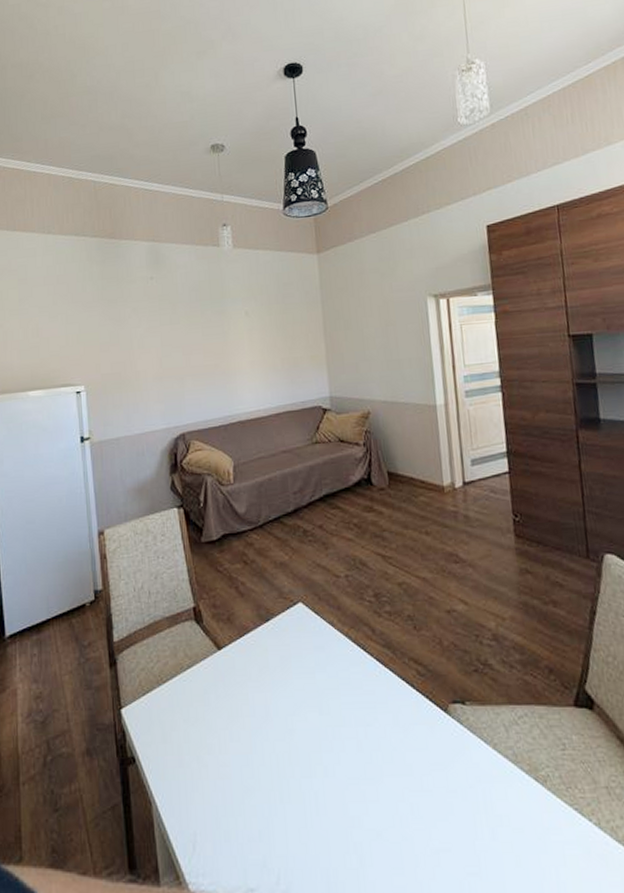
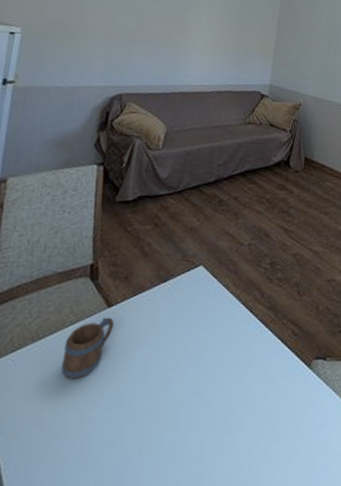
mug: none [186,659,227,722] -> present [60,317,114,379]

